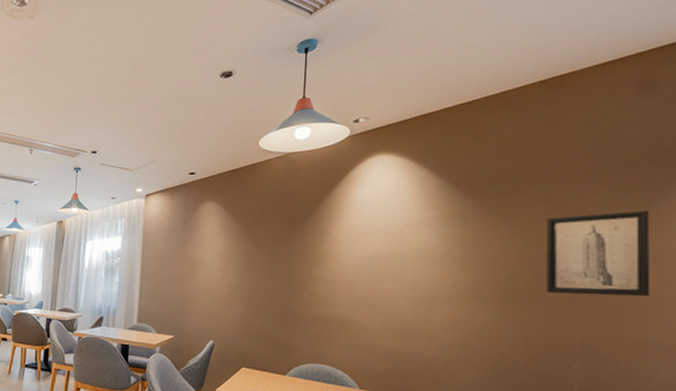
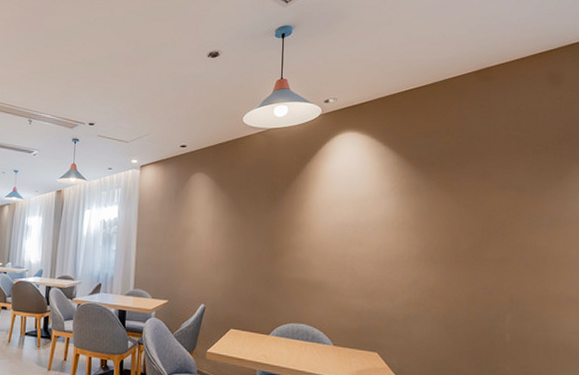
wall art: present [545,210,651,297] -> none [482,184,562,258]

